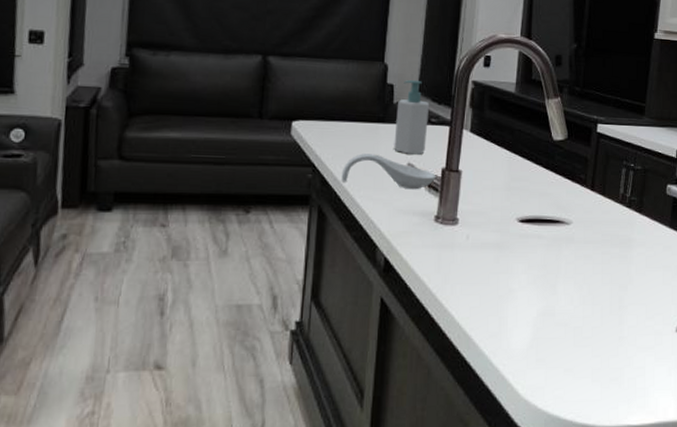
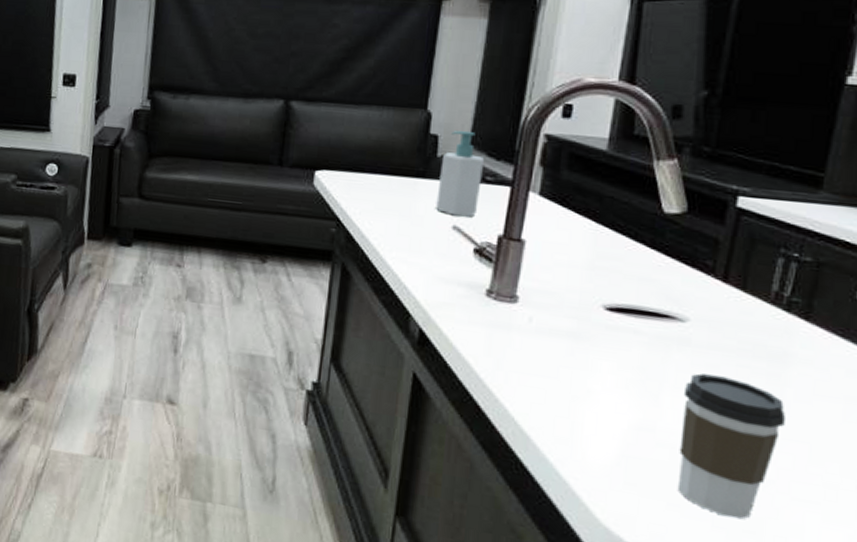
spoon rest: present [341,153,436,190] -> none [370,210,490,258]
coffee cup: none [570,263,631,372] -> present [677,373,785,519]

